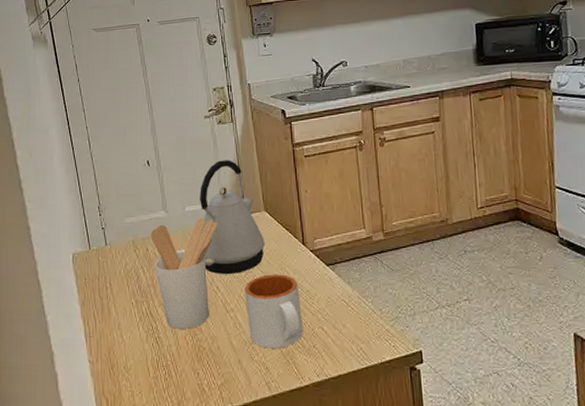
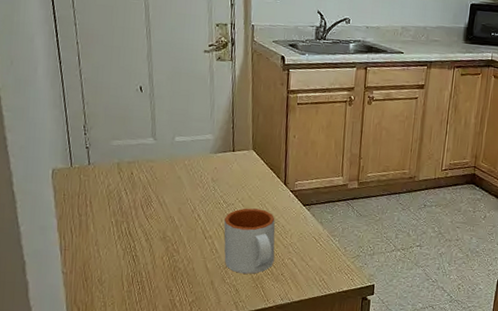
utensil holder: present [150,217,218,329] -> none [136,148,206,250]
kettle: present [200,160,265,275] -> none [188,96,249,205]

